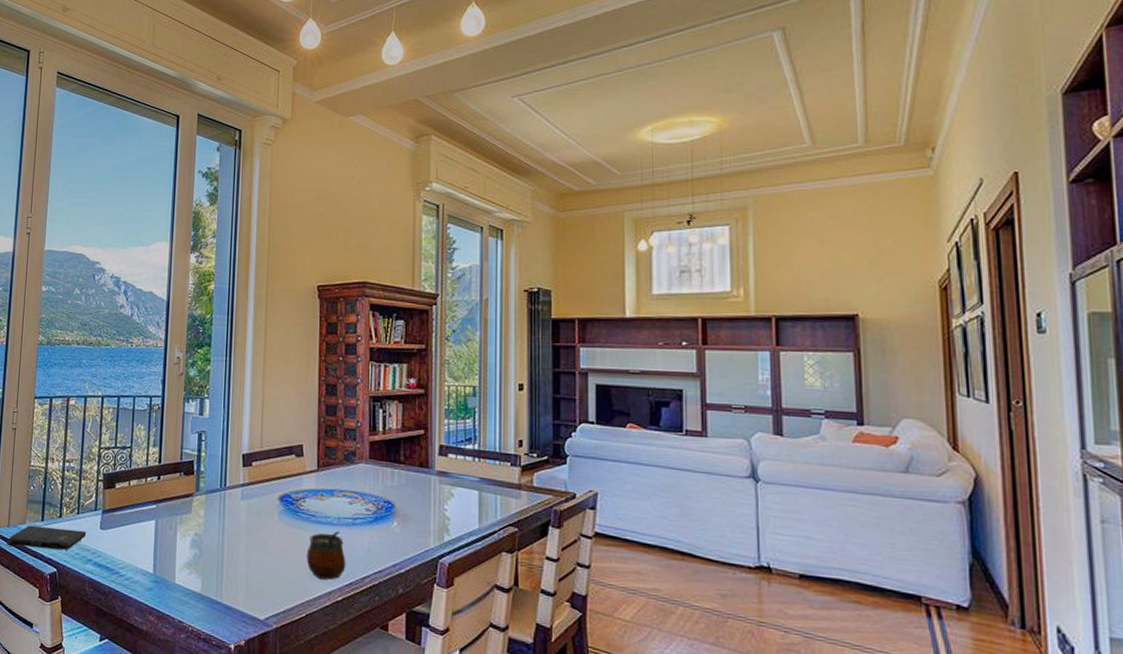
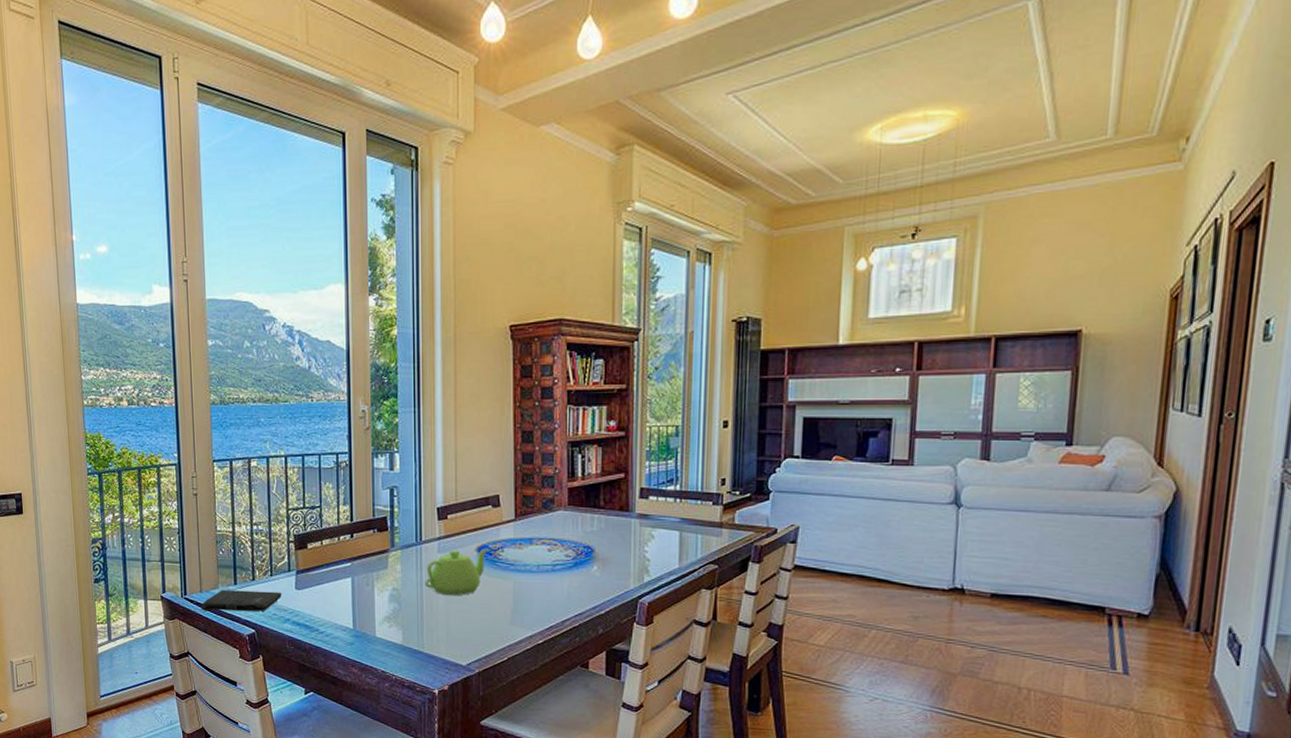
teapot: none [227,497,291,545] -> present [425,548,488,595]
gourd: present [306,531,346,580] -> none [506,578,546,625]

